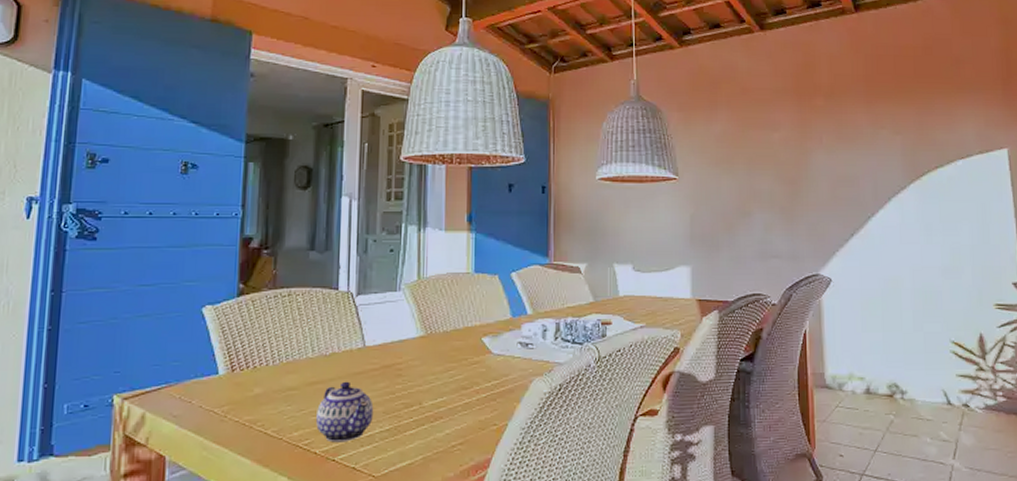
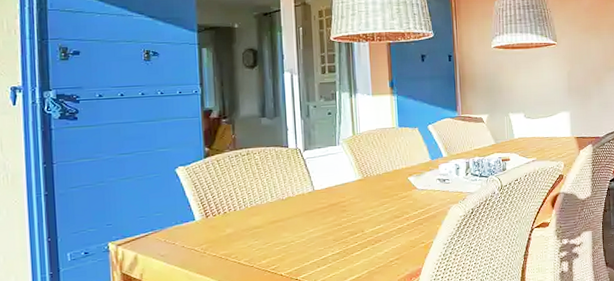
teapot: present [316,381,374,443] -> none [279,218,326,266]

